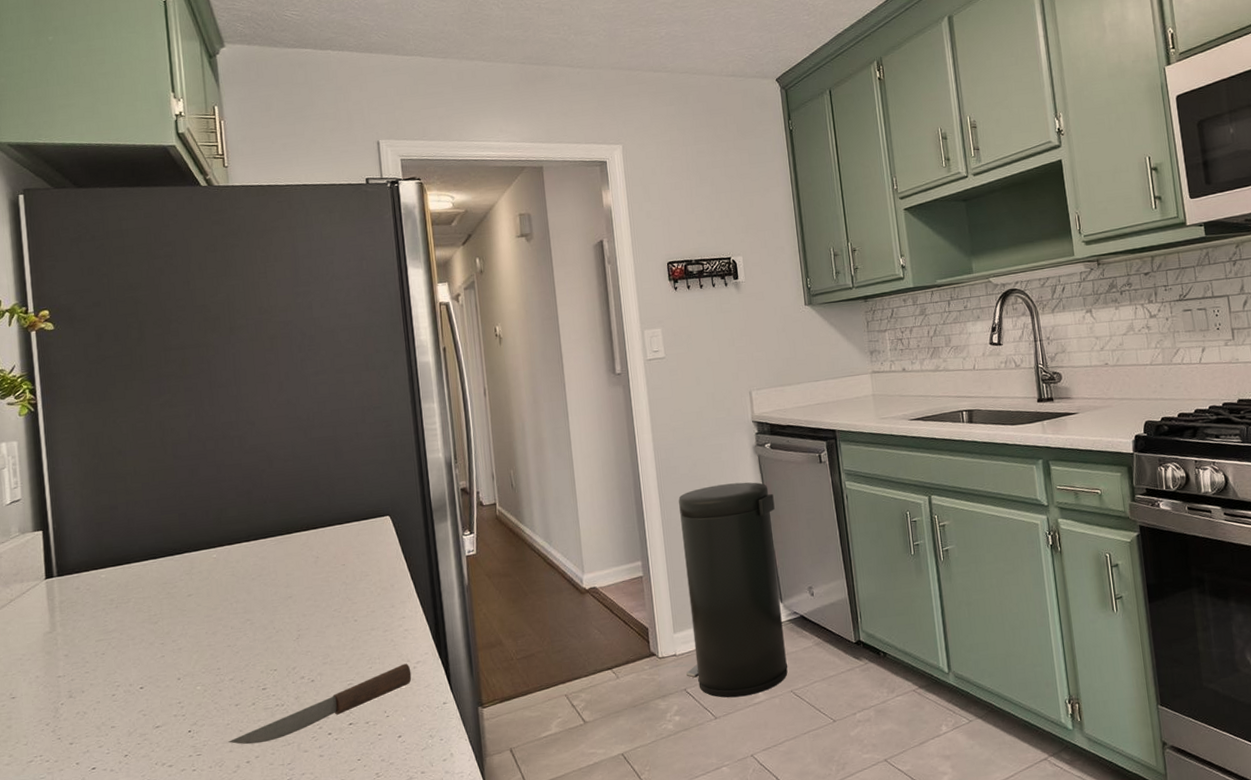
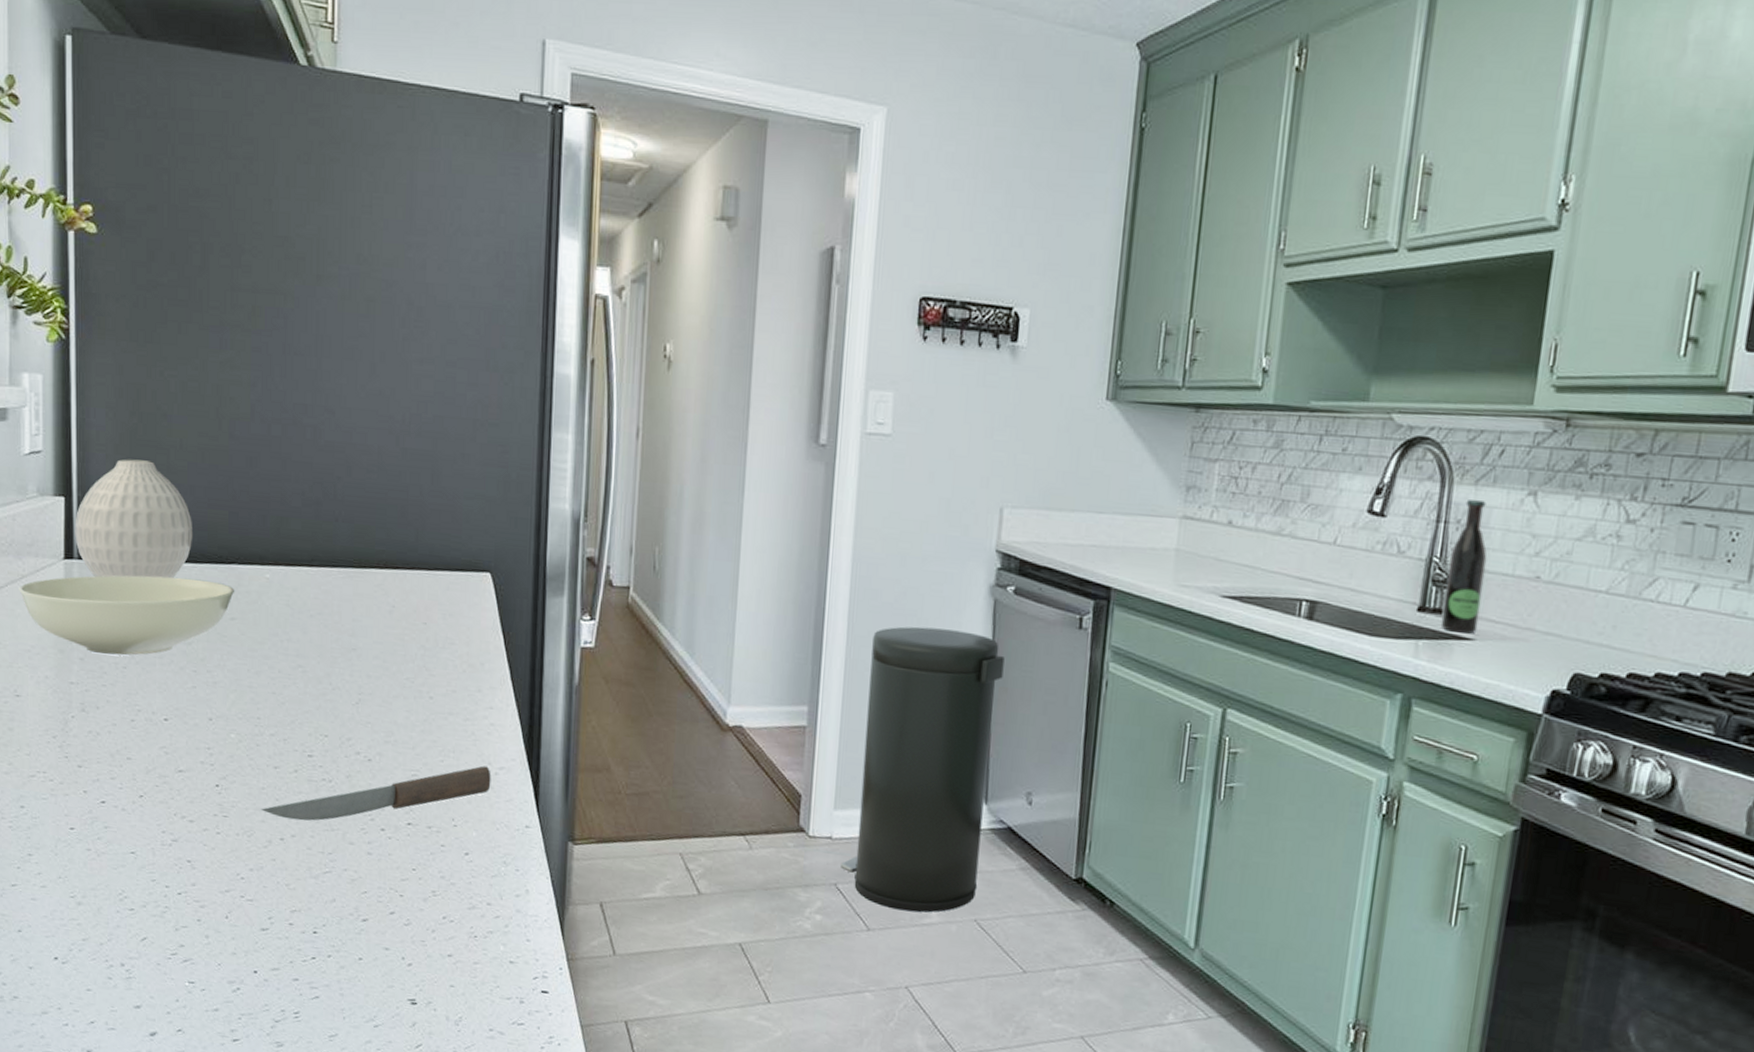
bowl: none [8,569,189,648] -> present [19,575,234,656]
vase: none [52,488,152,588] -> present [75,459,193,579]
bottle: none [1048,322,1078,411] -> present [1440,500,1488,634]

